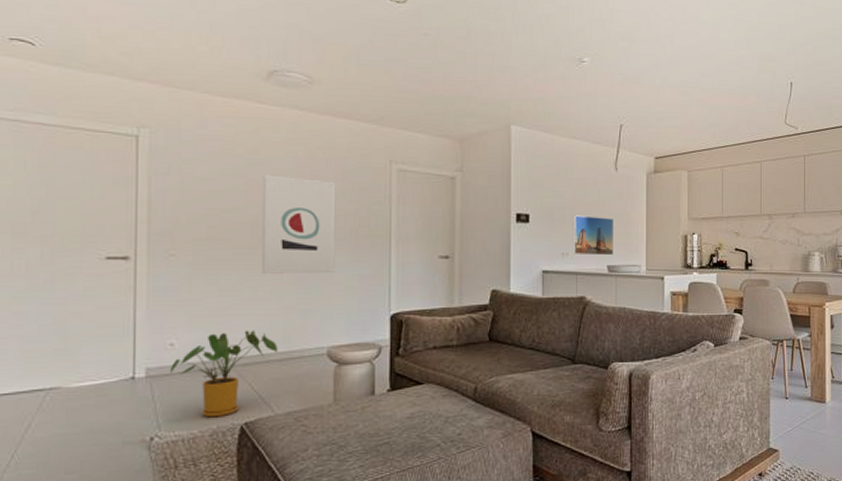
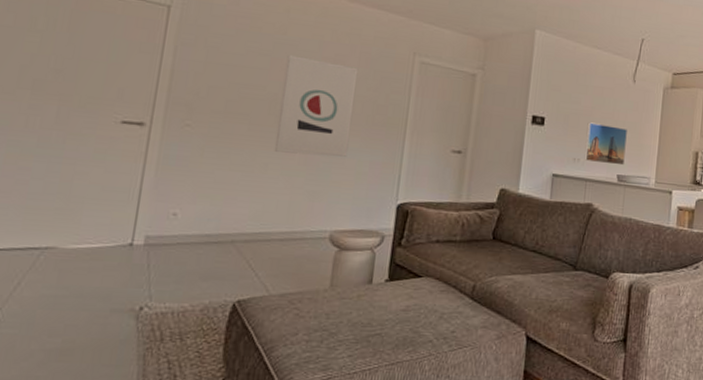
house plant: present [171,330,278,418] -> none [170,206,281,293]

